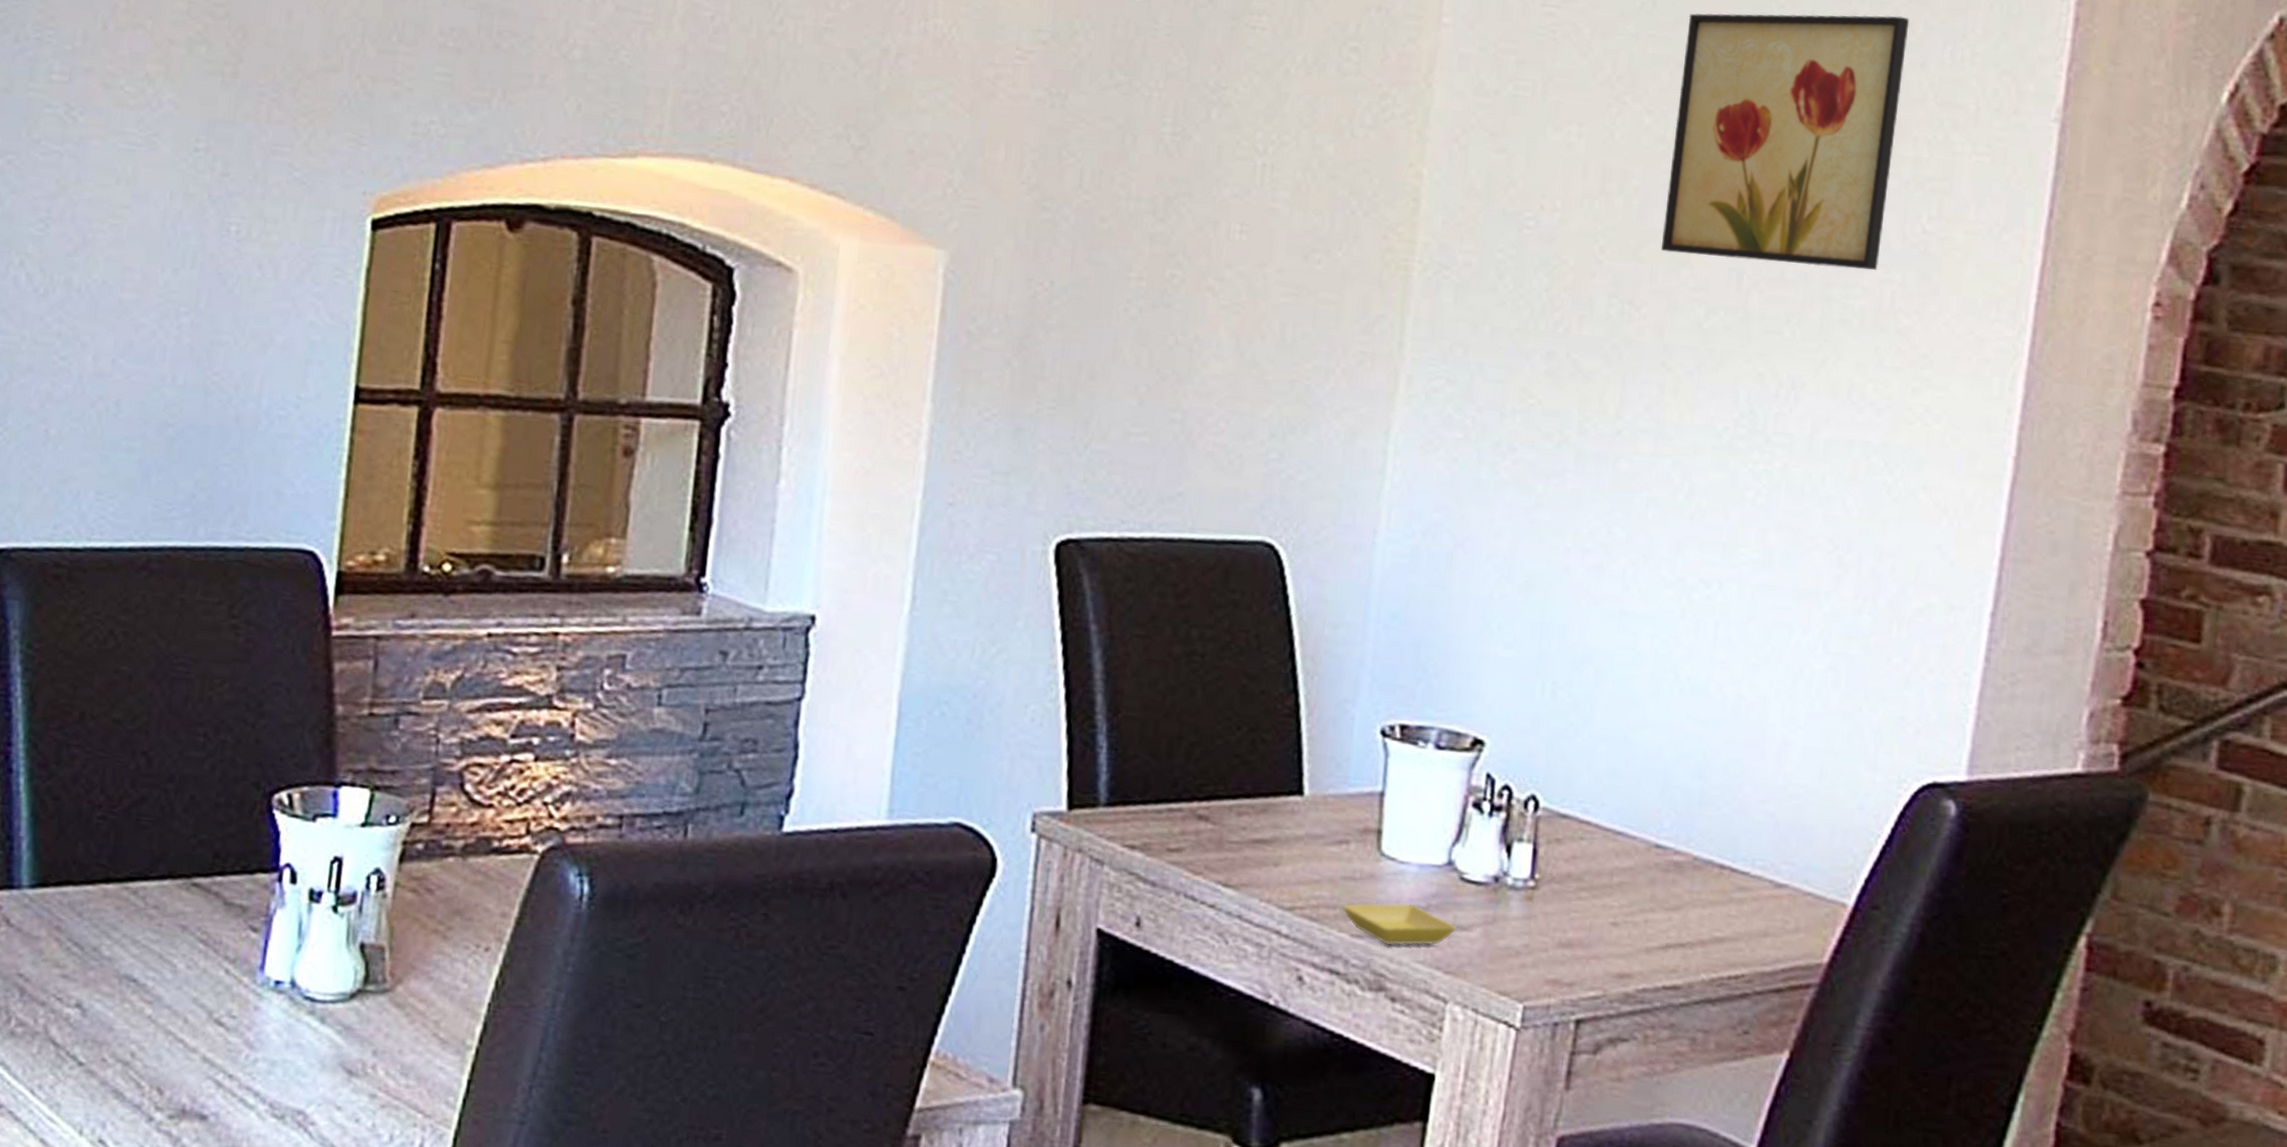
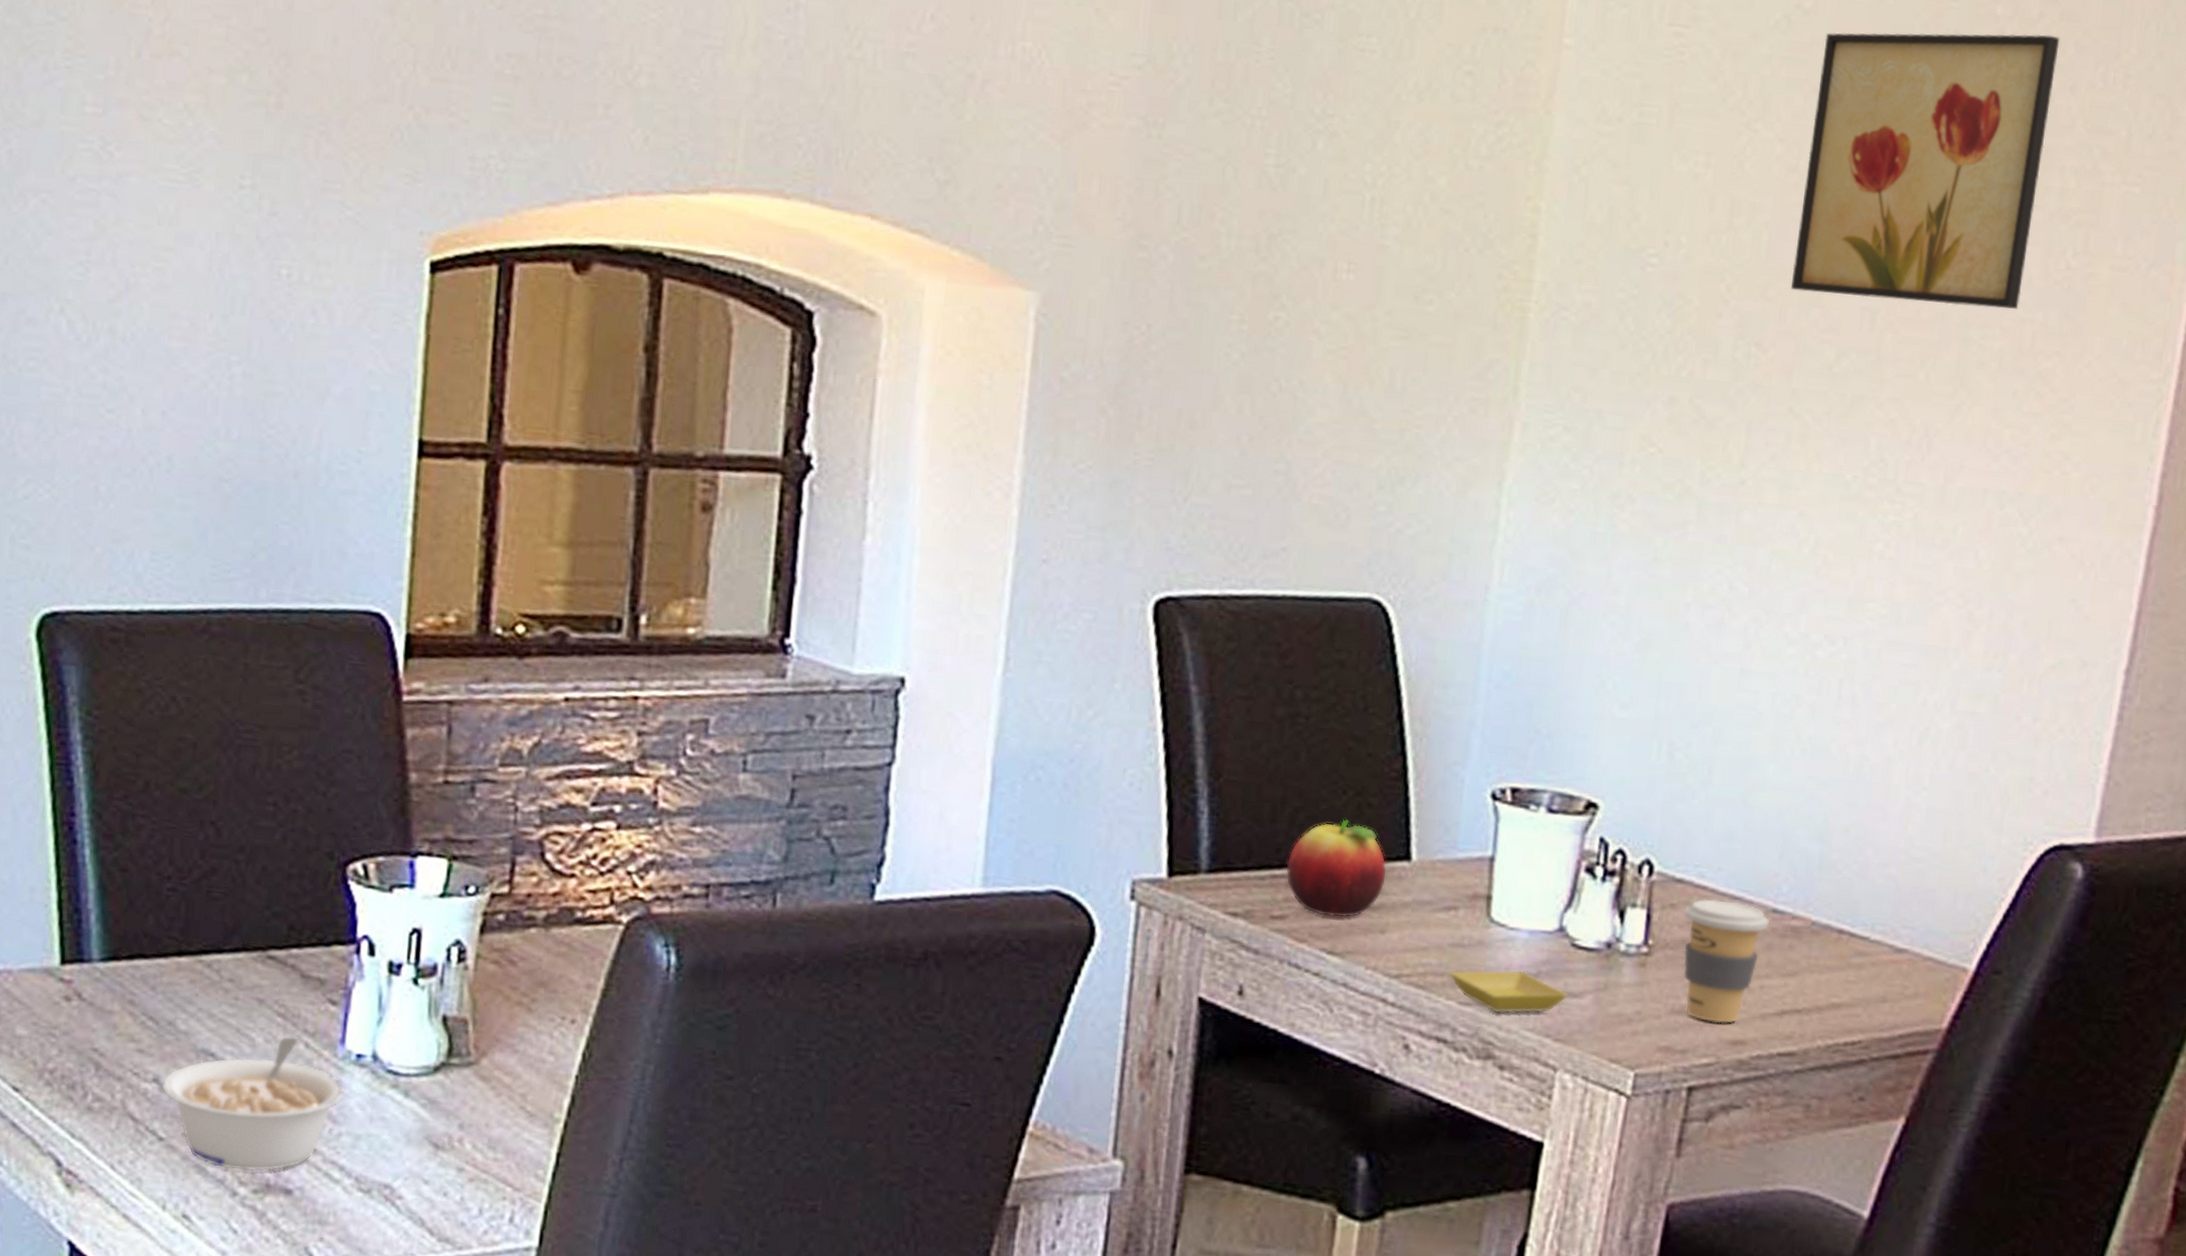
legume: none [84,962,264,1097] -> present [162,1036,346,1172]
fruit: none [1181,754,1281,851] -> present [1285,819,1388,918]
coffee cup: none [1568,833,1653,958] -> present [1683,898,1770,1024]

